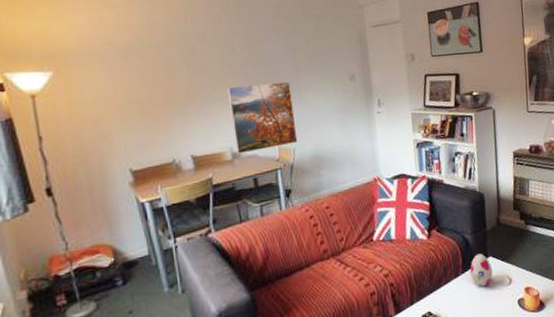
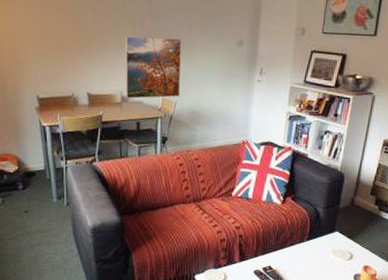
decorative egg: present [470,253,493,286] -> none [315,227,337,256]

